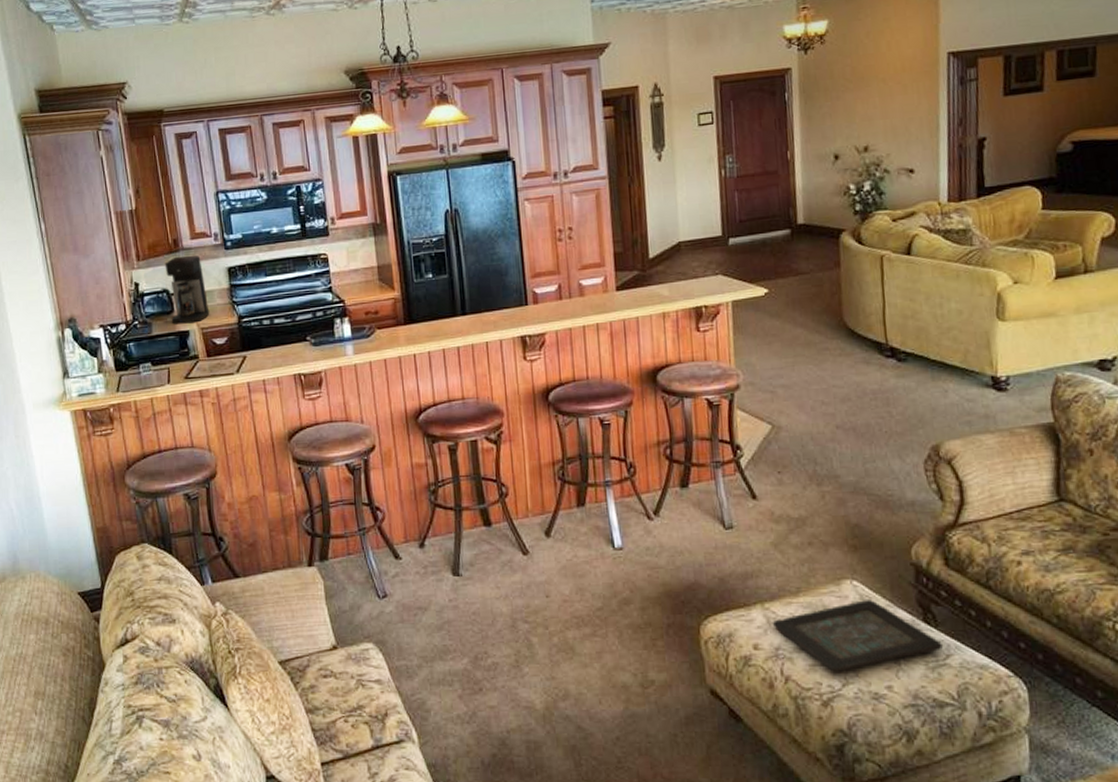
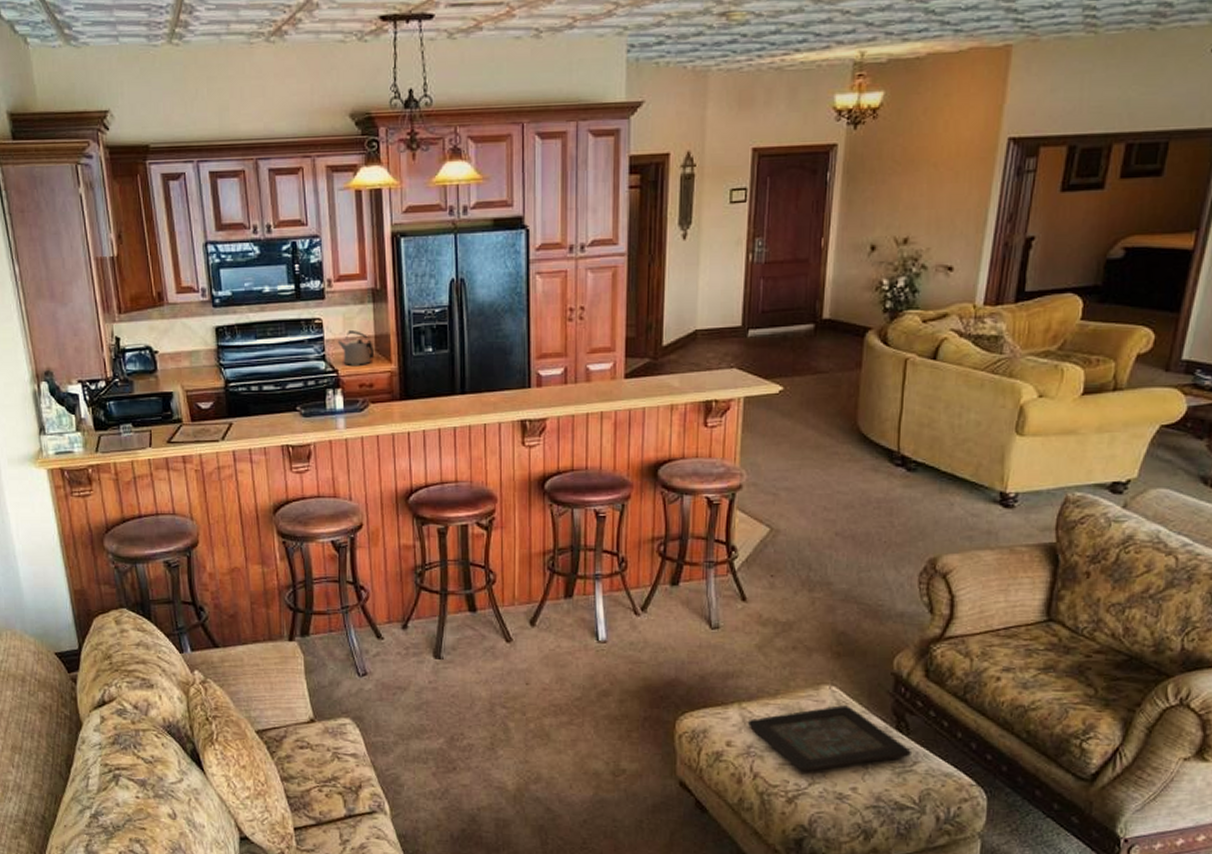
coffee maker: present [165,255,210,324] -> none [148,311,195,385]
kettle: none [342,262,379,296] -> present [337,329,375,367]

